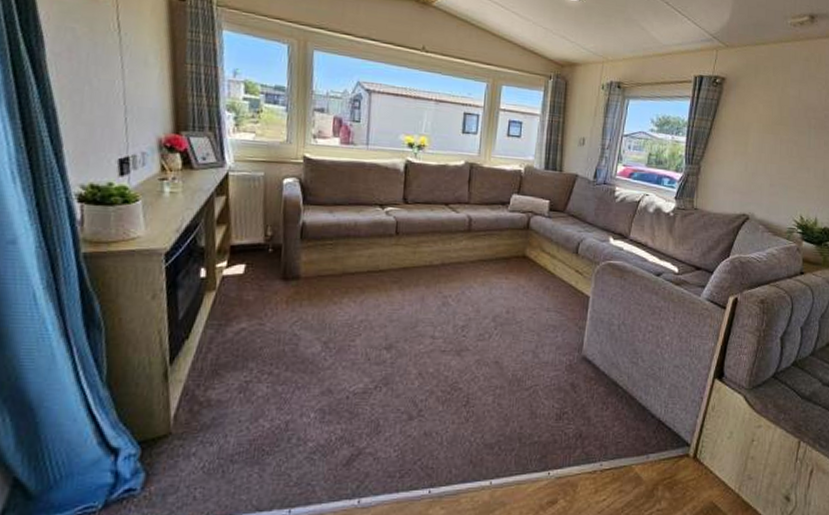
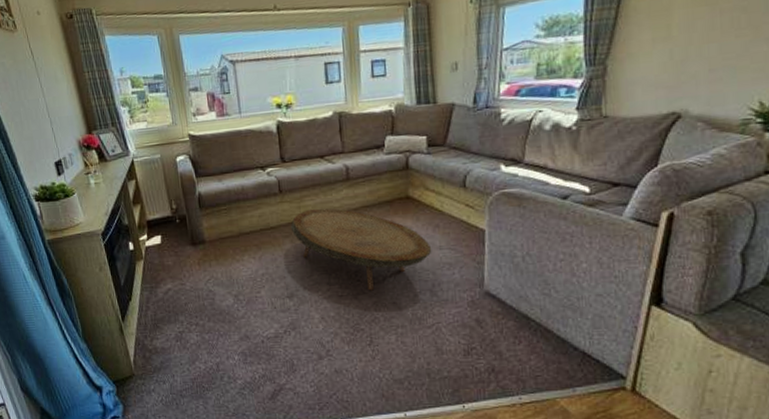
coffee table: none [401,256,540,348] -> present [290,208,432,291]

